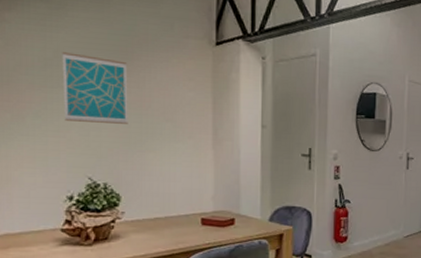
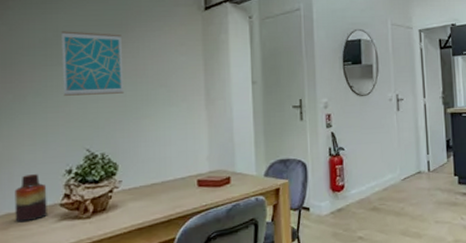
vase: none [14,197,48,244] -> present [15,174,47,223]

